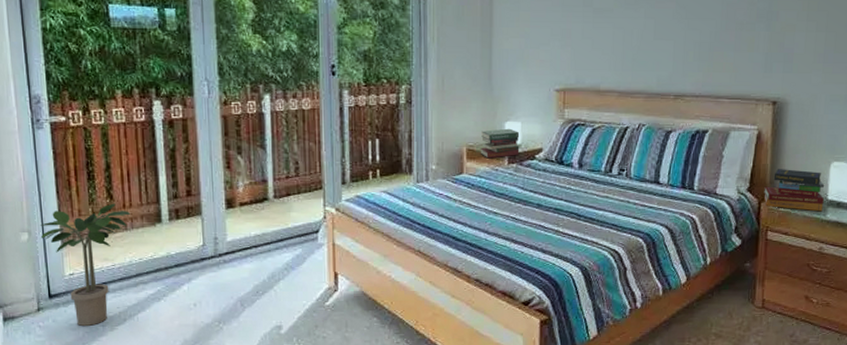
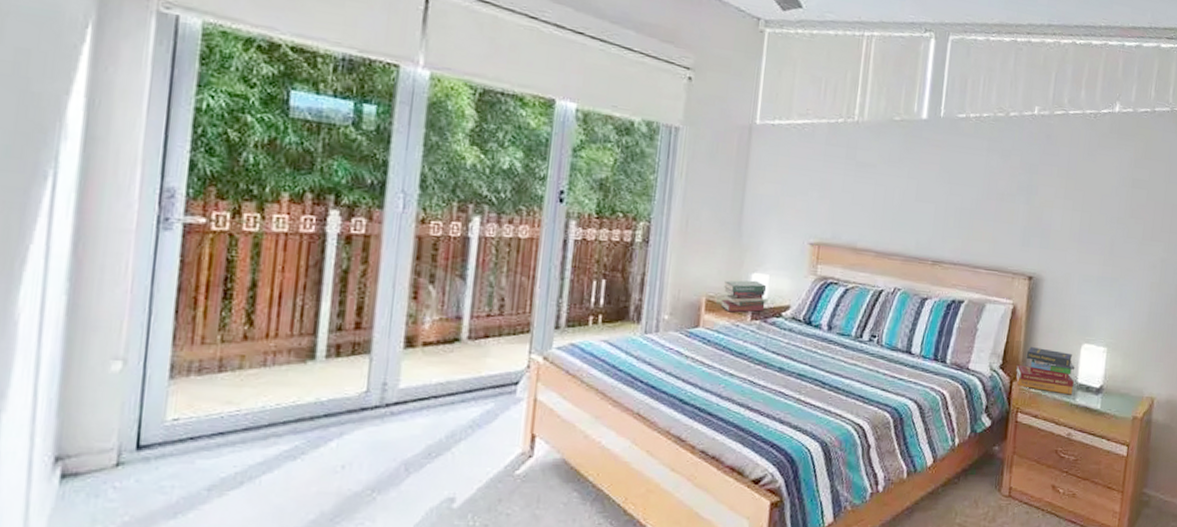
potted plant: present [39,203,131,327] -> none [141,331,275,490]

